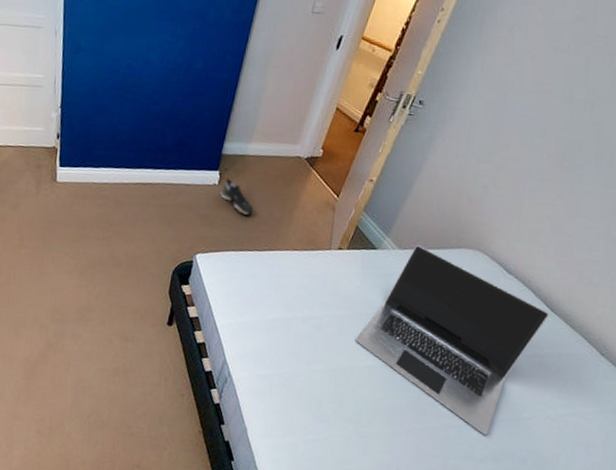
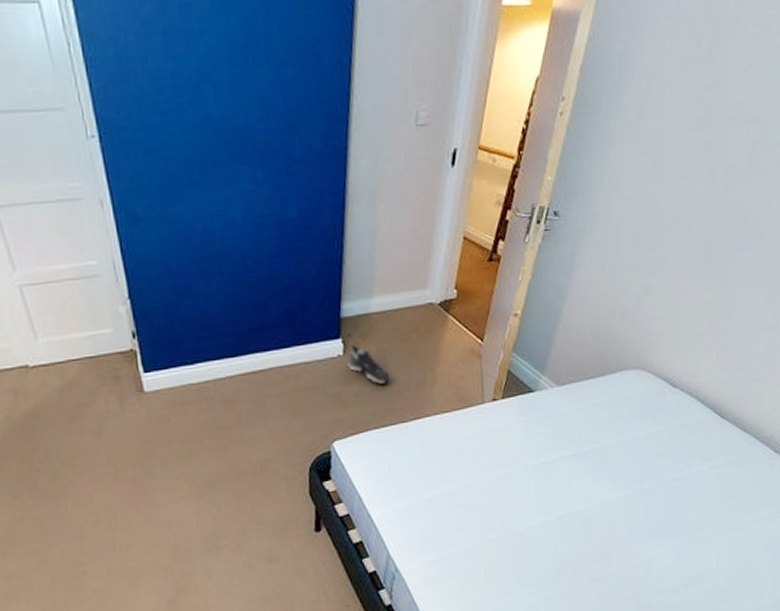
laptop: present [355,244,550,435] -> none [526,376,720,564]

